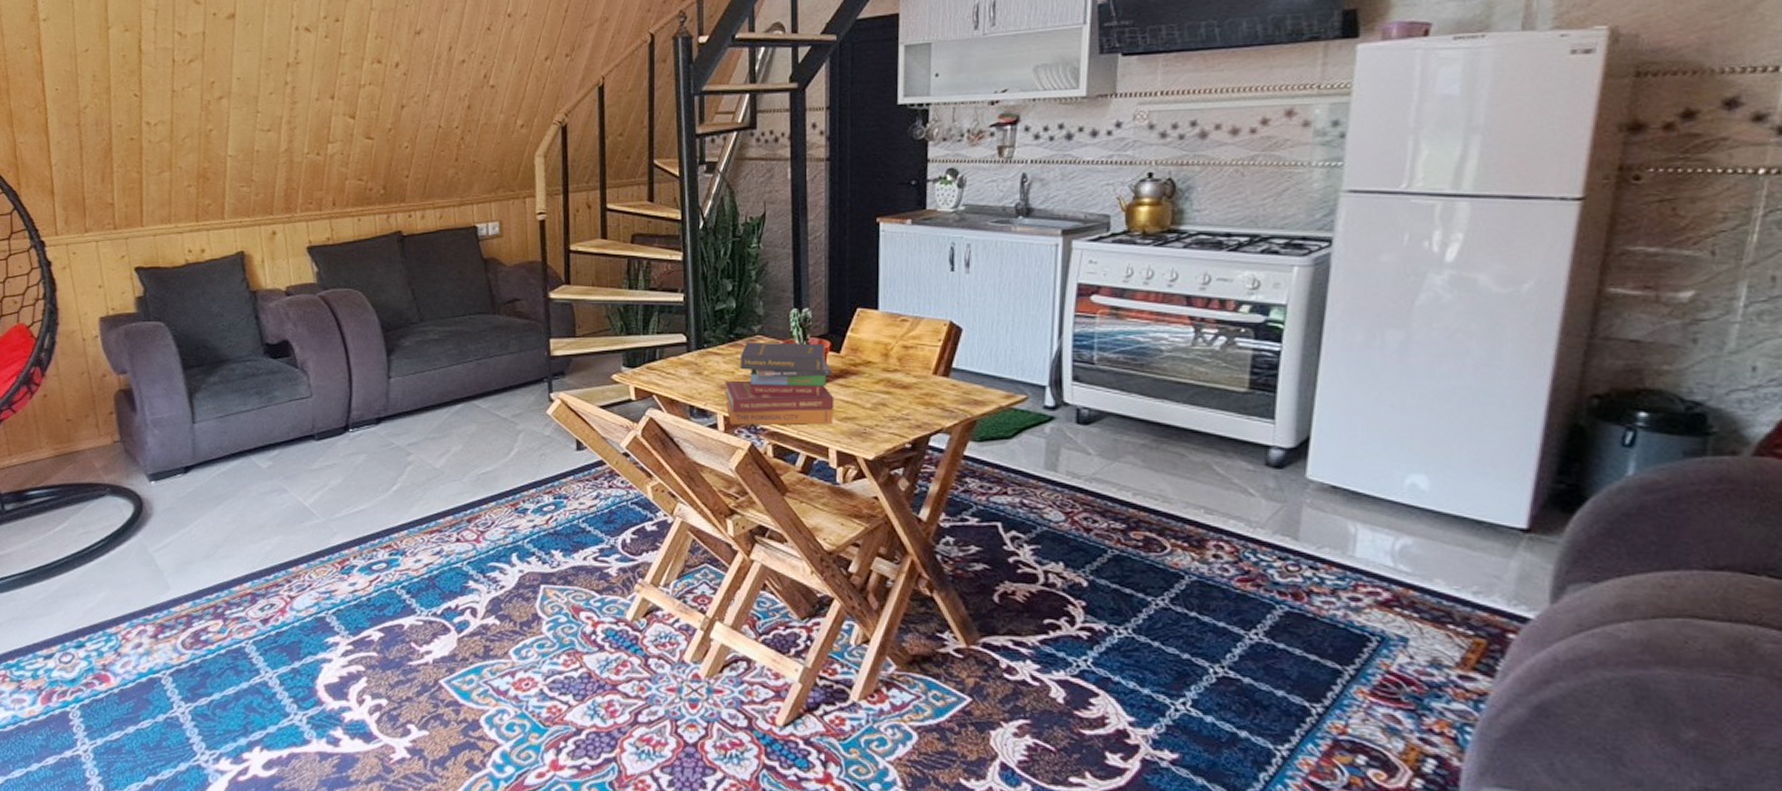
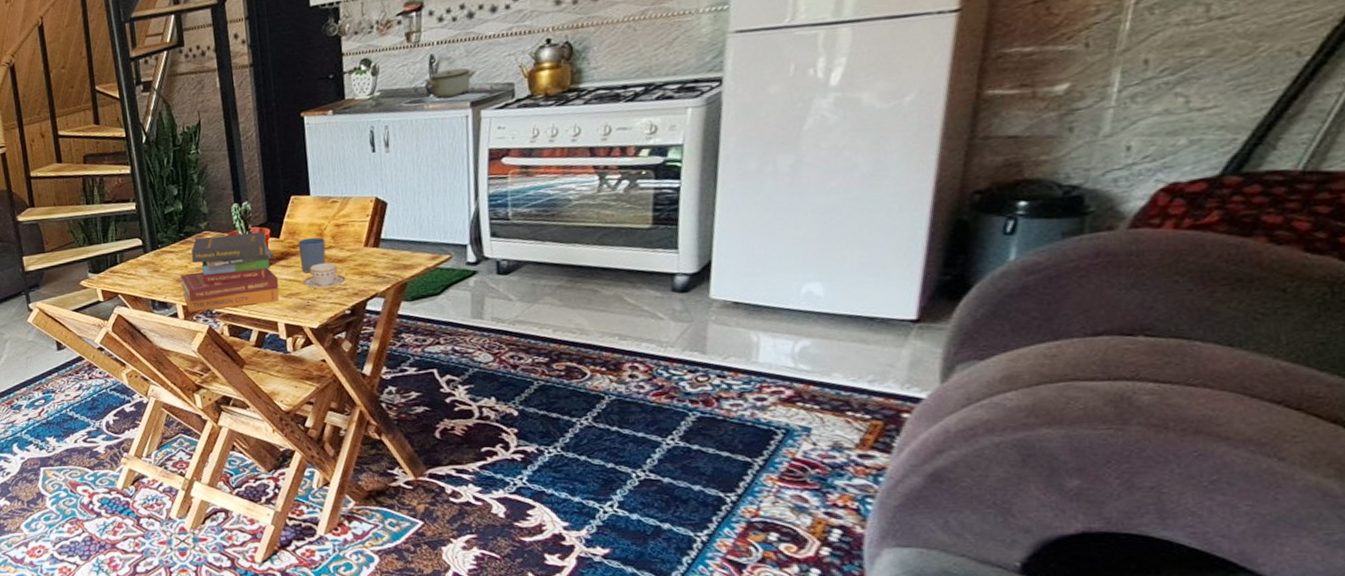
mug: none [860,357,890,397] -> present [298,237,326,273]
teacup: none [860,386,910,418] -> present [302,262,346,290]
cooking pot: none [1014,191,1071,222] -> present [424,67,477,98]

